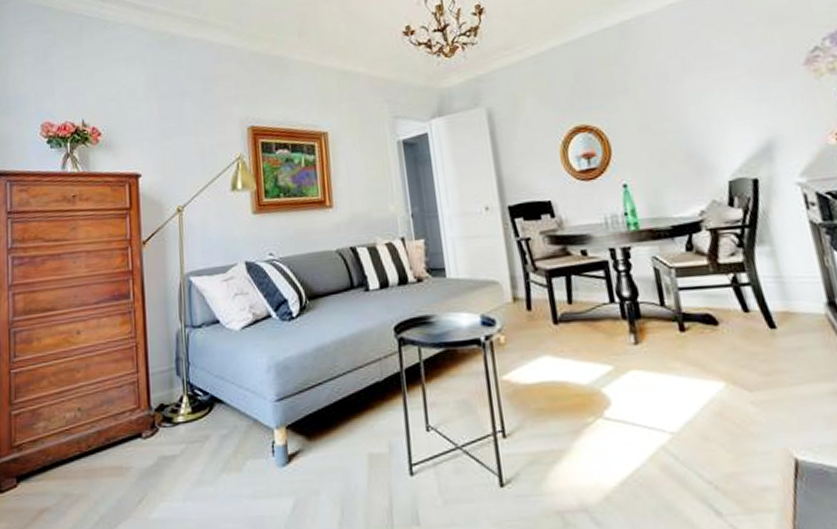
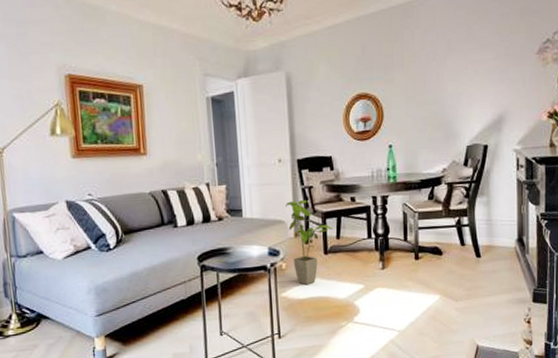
house plant: none [498,254,562,366] -> present [285,199,333,286]

